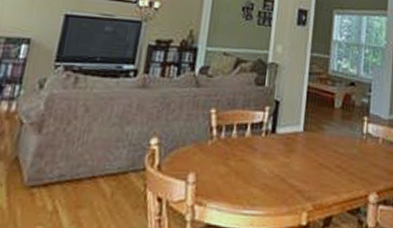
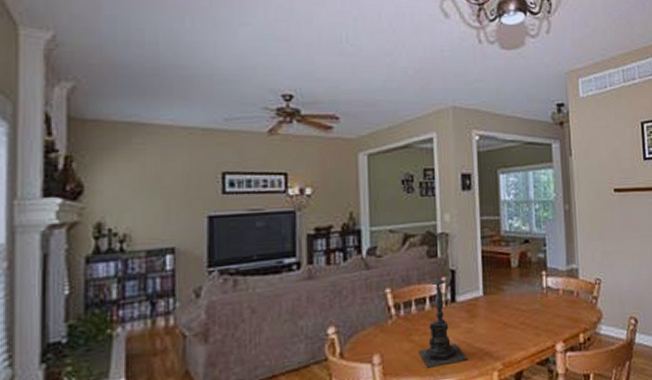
candle holder: none [232,97,280,197] -> present [419,269,468,368]

